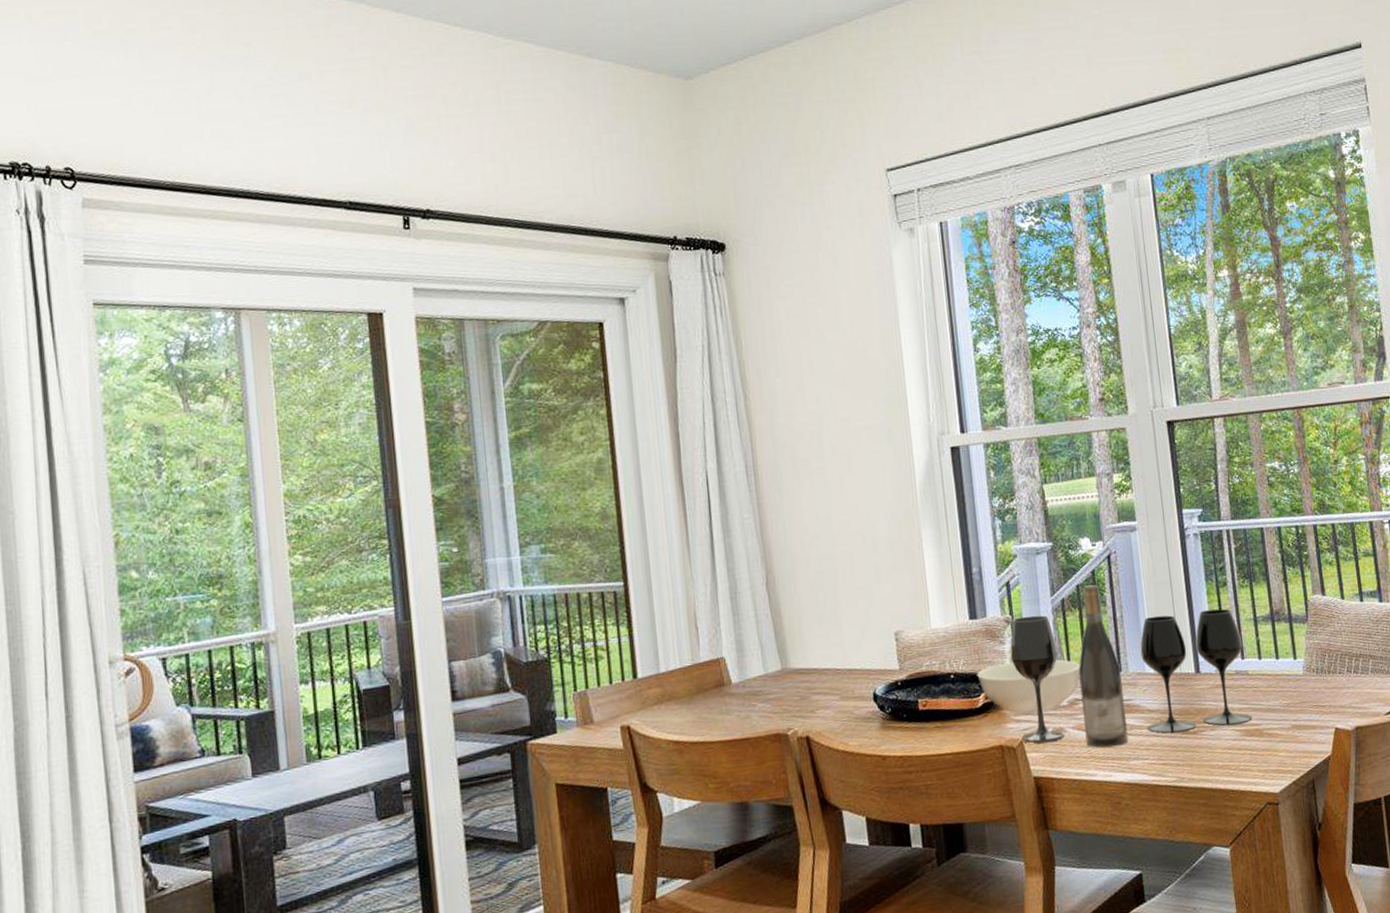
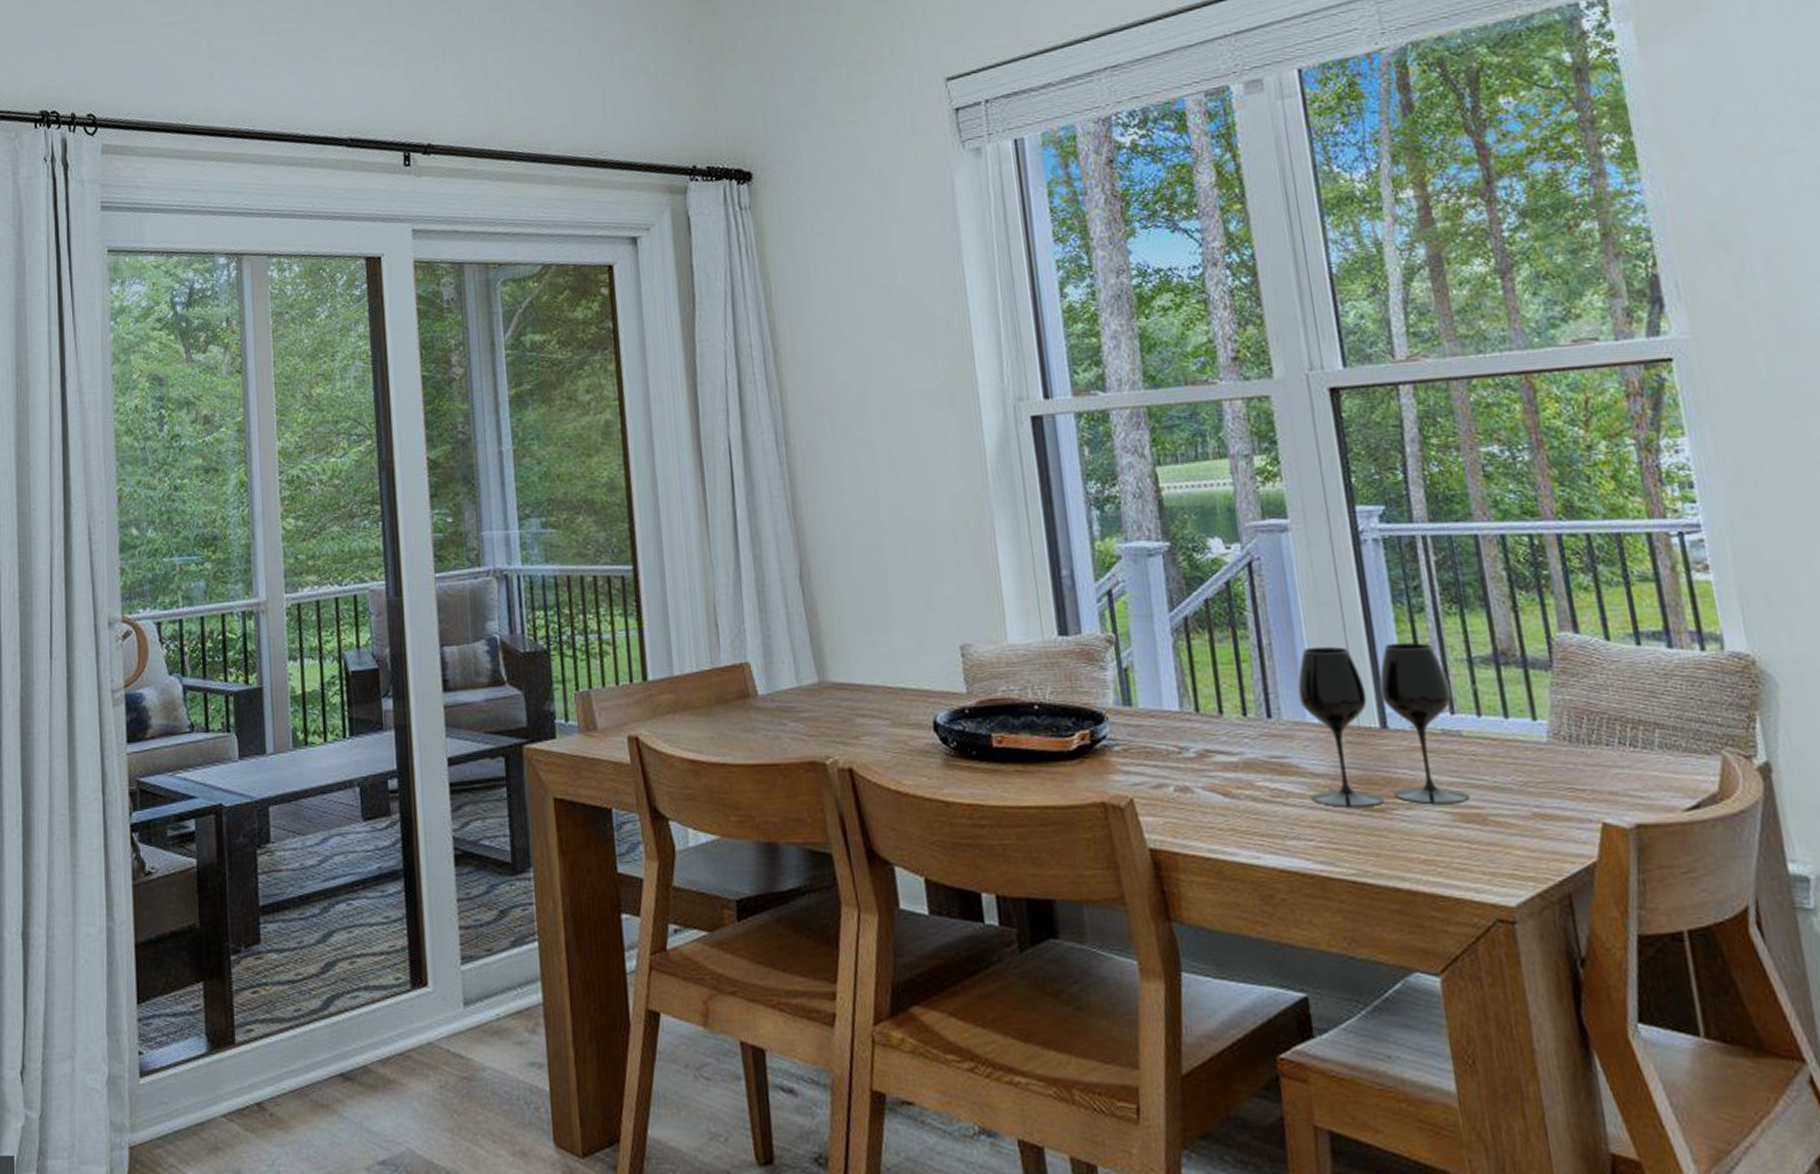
bowl: present [977,659,1080,715] -> none [1069,694,1212,765]
wine glass: present [1010,615,1064,744] -> none [1114,635,1191,804]
wine bottle: present [1078,585,1128,748] -> none [1209,600,1284,818]

